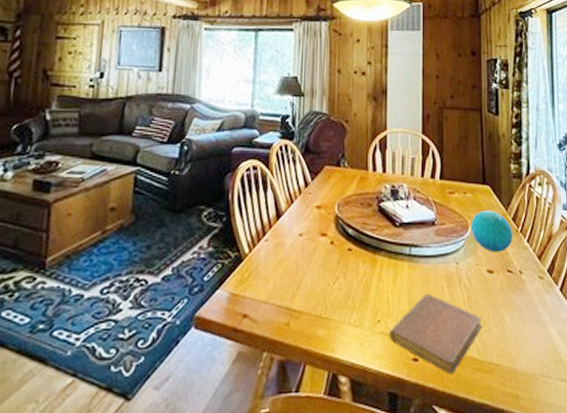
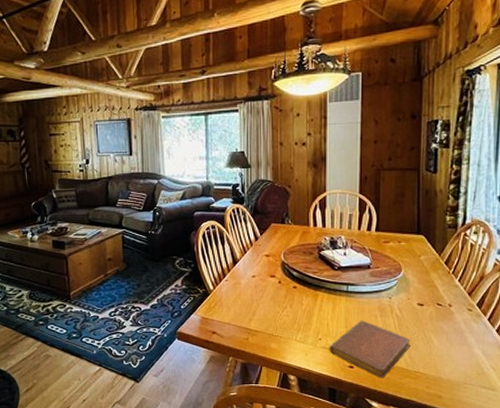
decorative orb: present [470,209,514,253] -> none [403,255,445,290]

